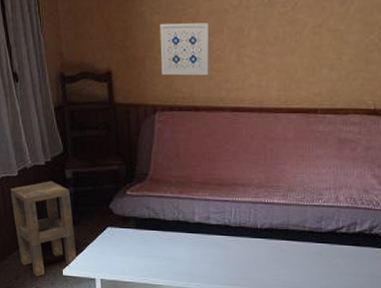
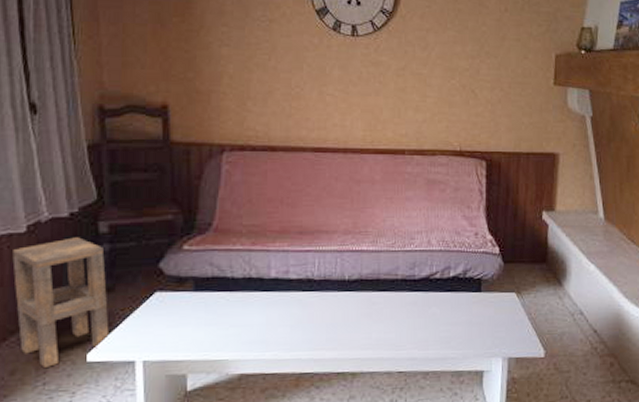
wall art: present [160,23,210,76] -> none [230,56,288,113]

